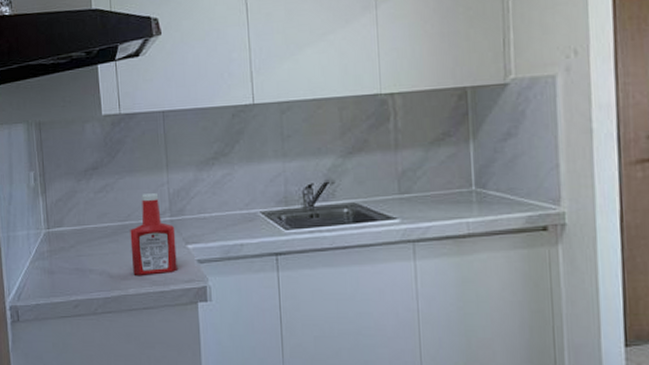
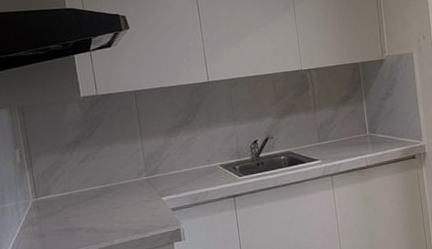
ketchup bottle: present [130,193,177,275] -> none [112,158,155,228]

